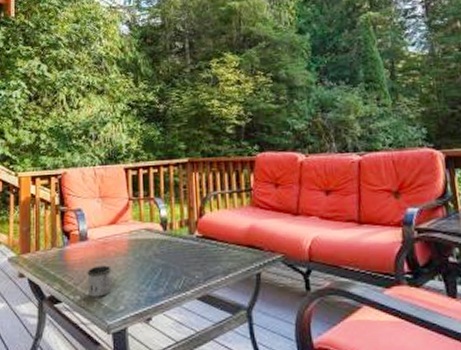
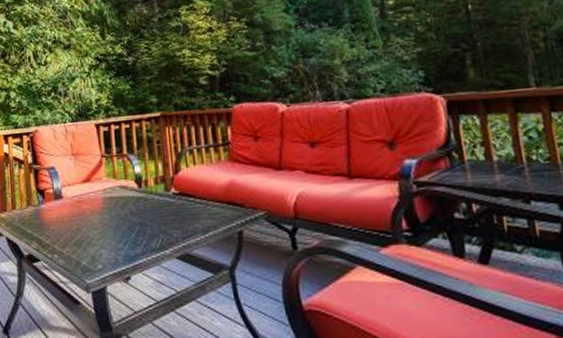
mug: present [87,265,113,297] -> none [63,224,90,256]

